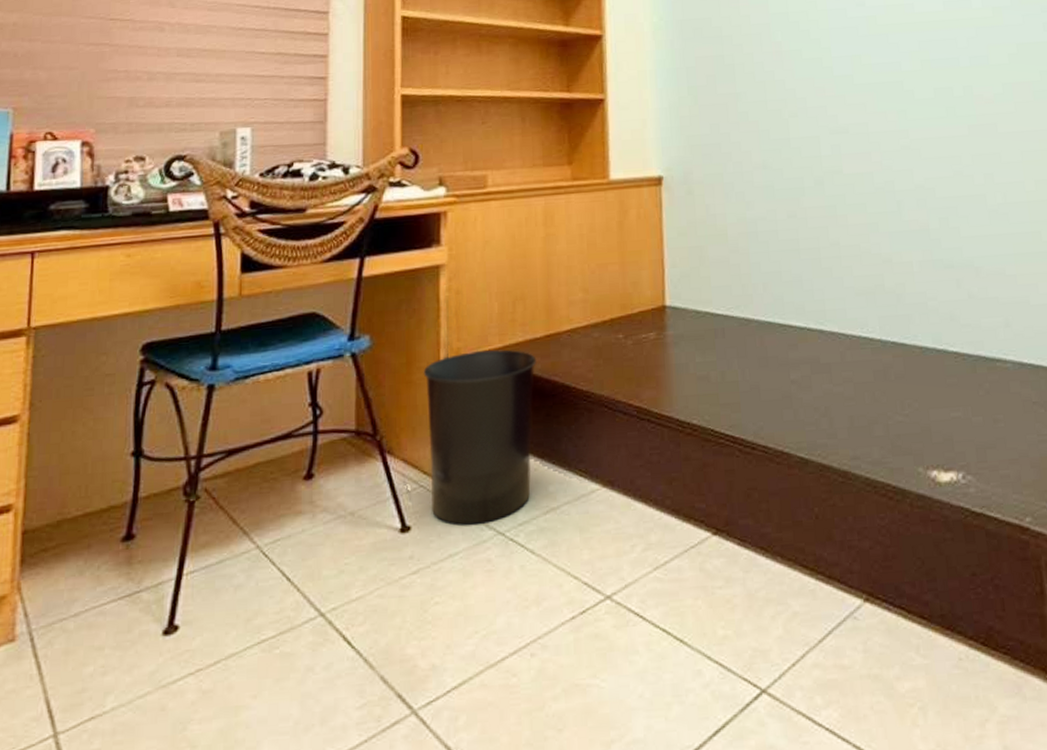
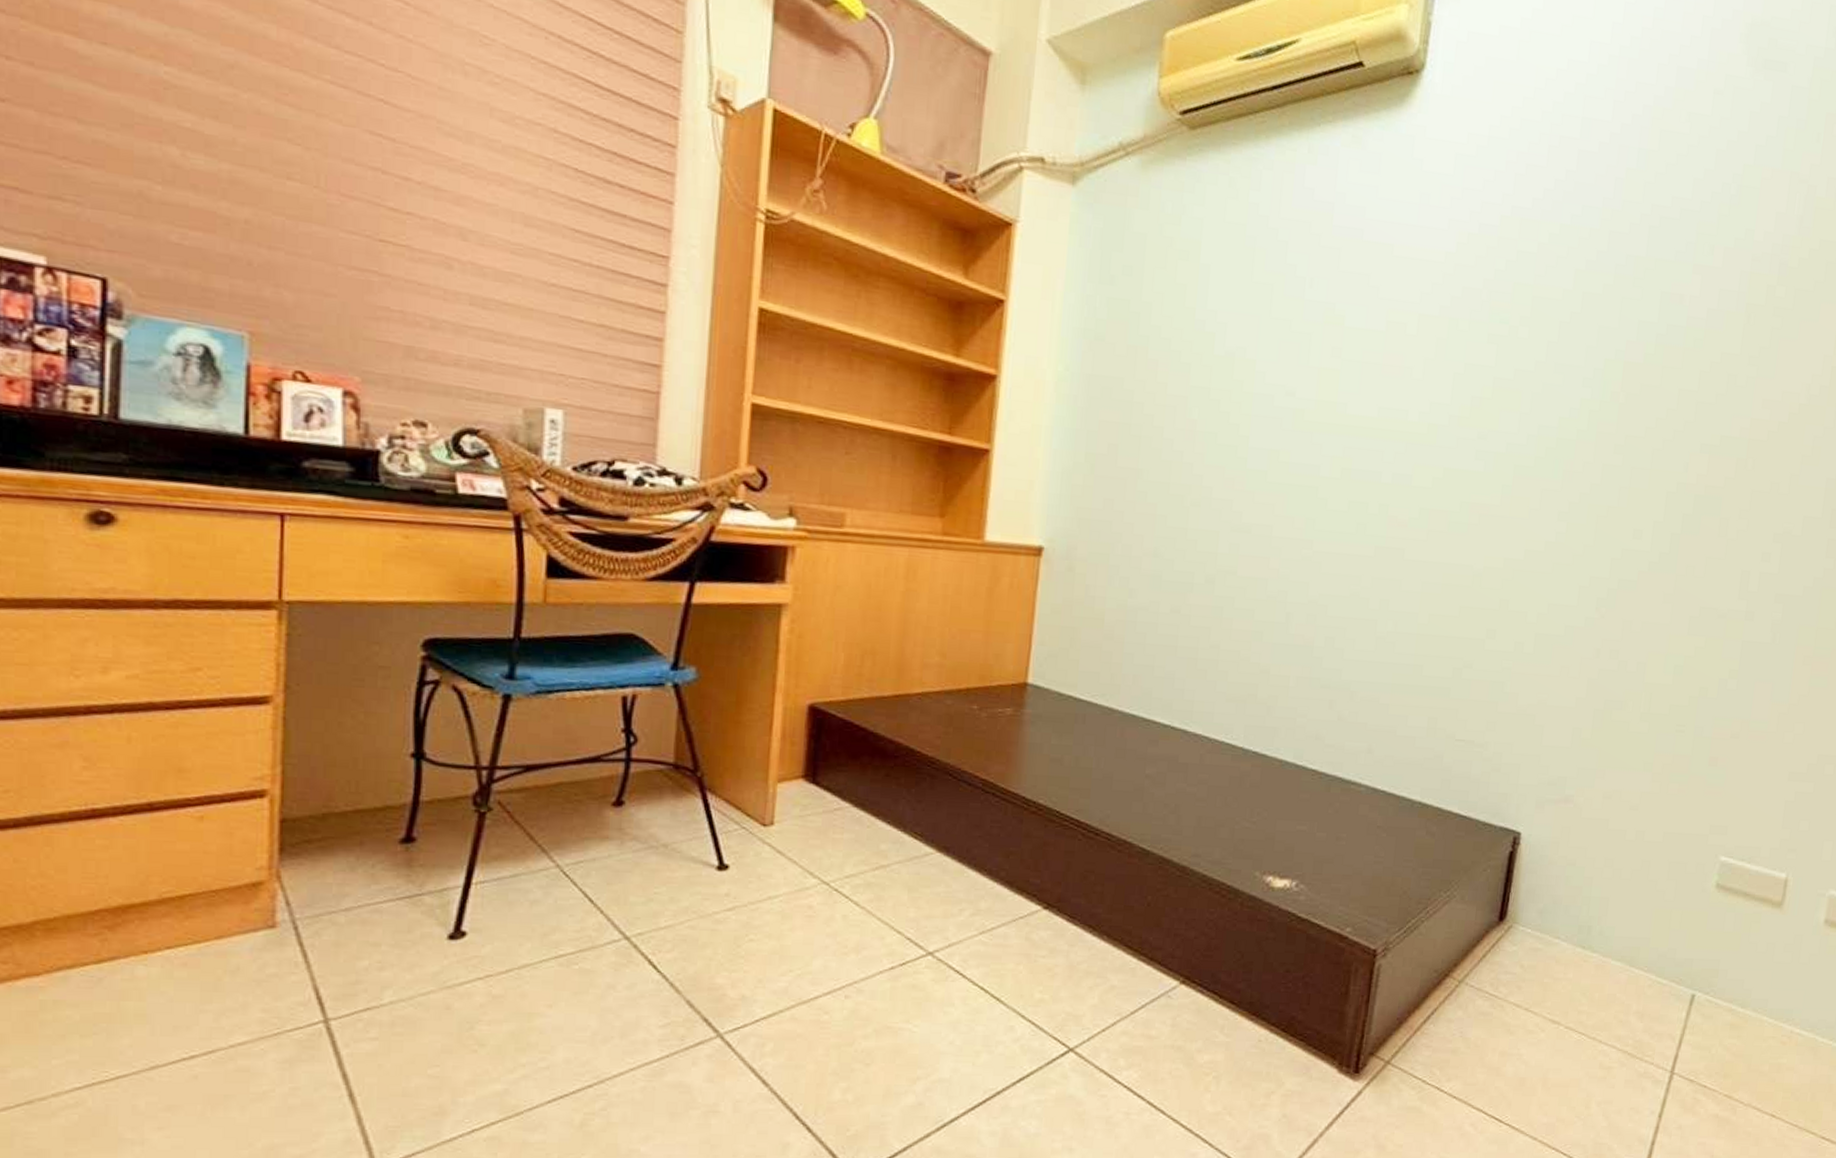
waste bin: present [423,349,537,525] -> none [753,700,881,871]

